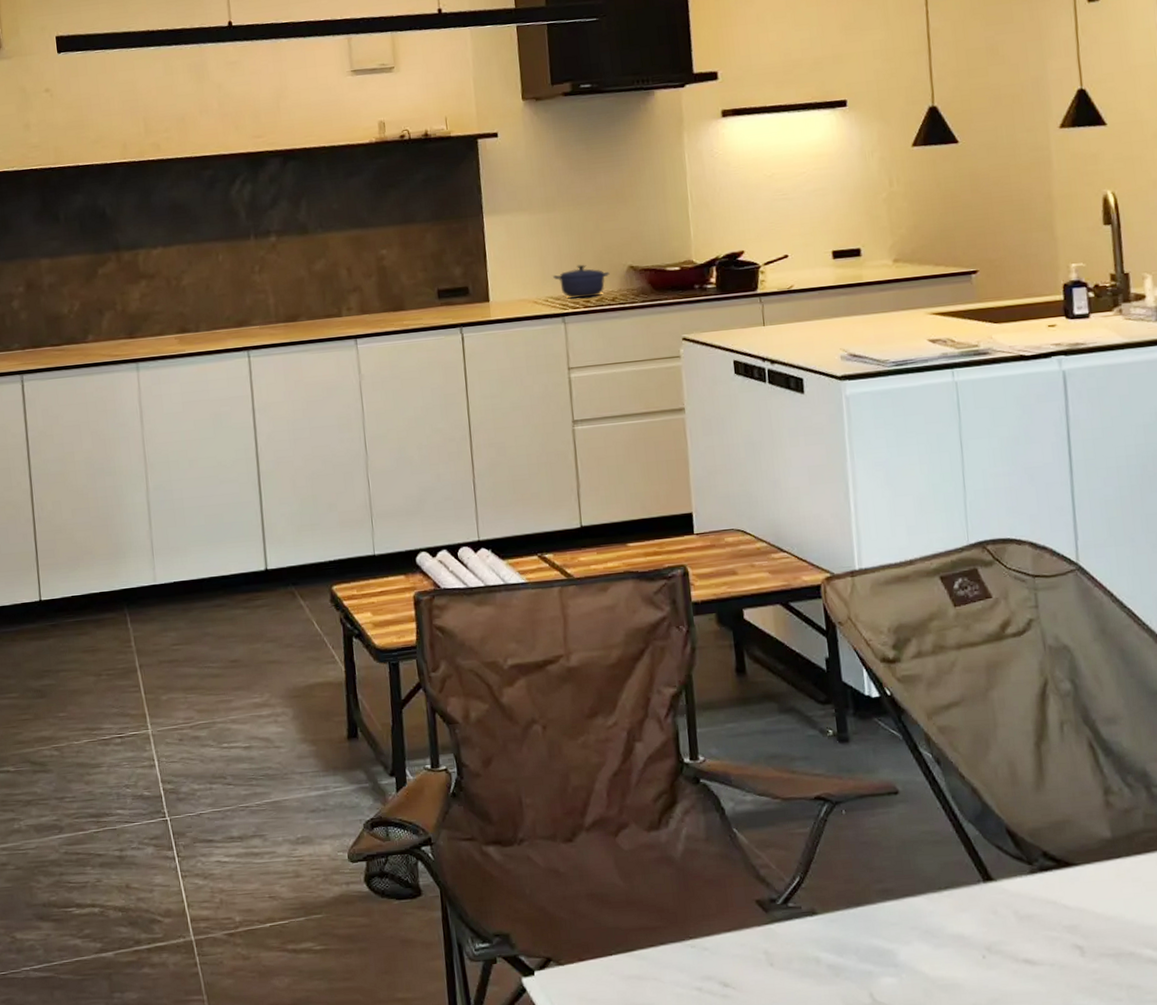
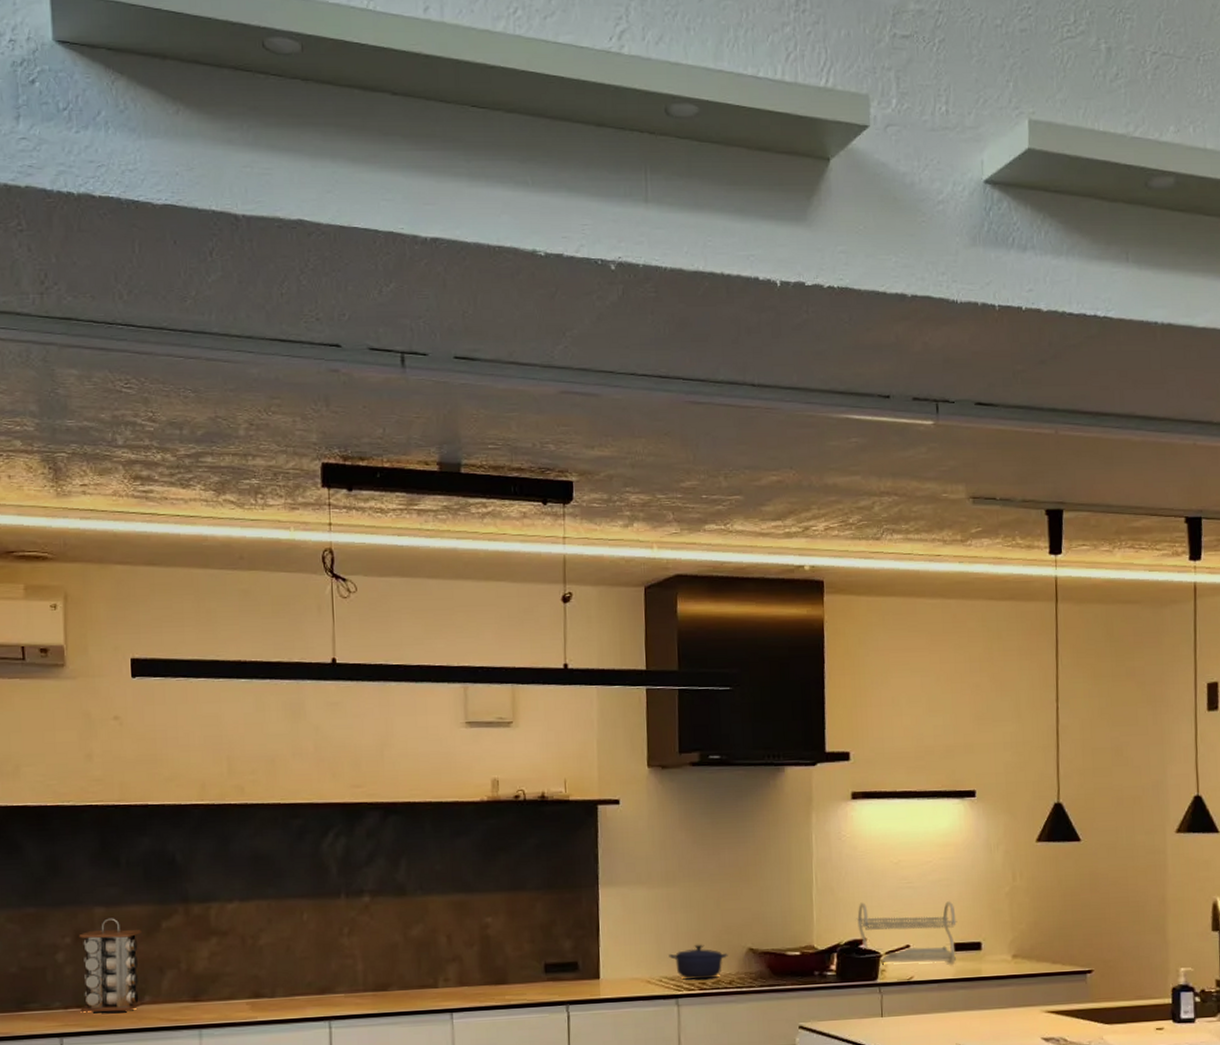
spice rack: none [29,267,87,352] -> present [78,918,143,1013]
dish rack: none [733,210,836,274] -> present [856,901,958,966]

